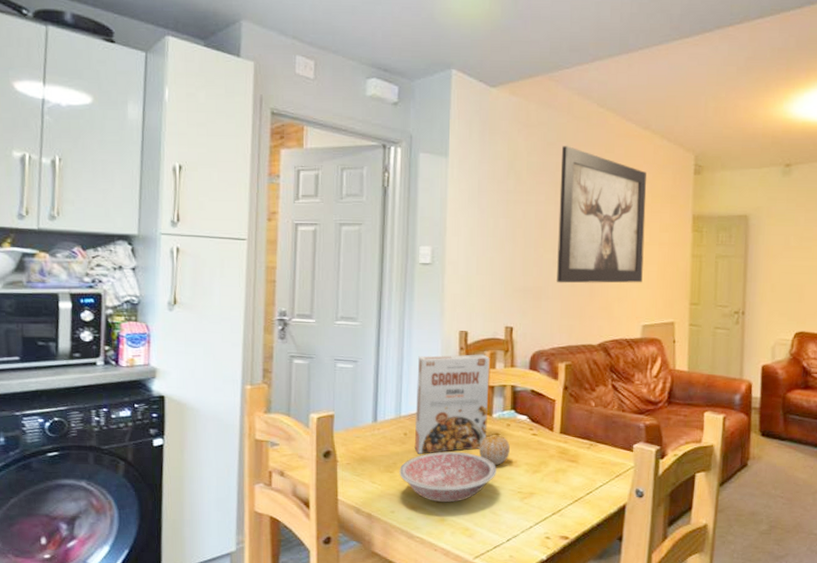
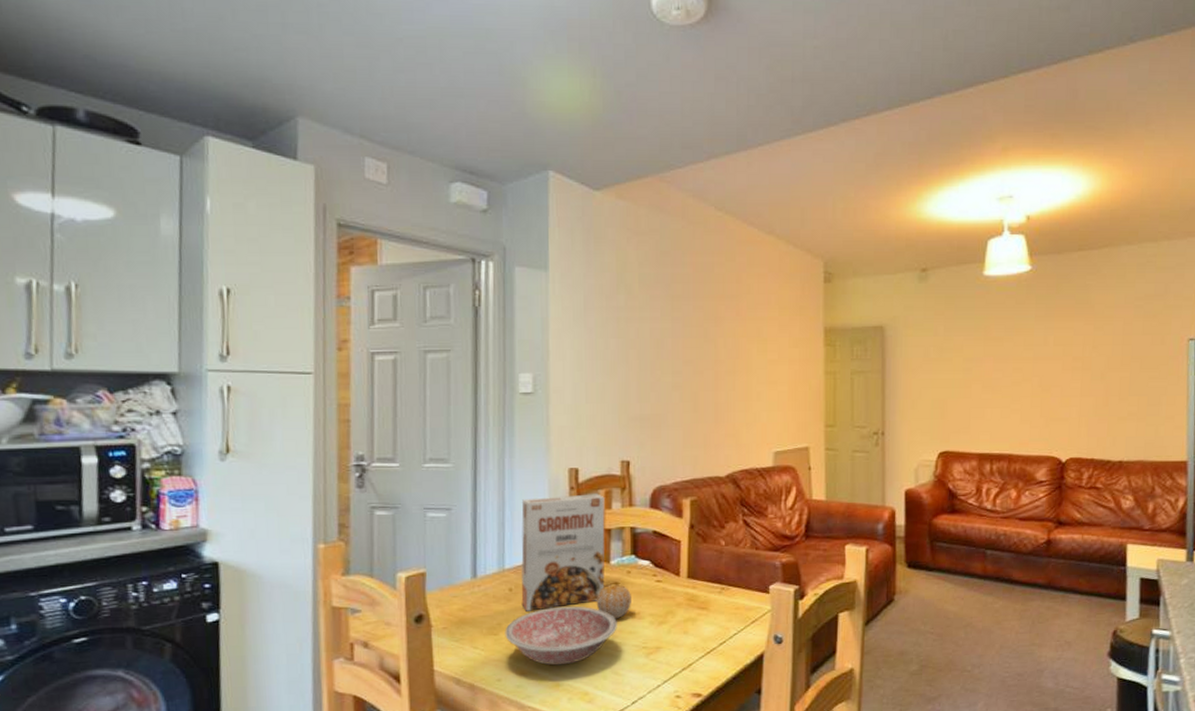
wall art: present [557,146,647,284] -> none [676,255,773,409]

